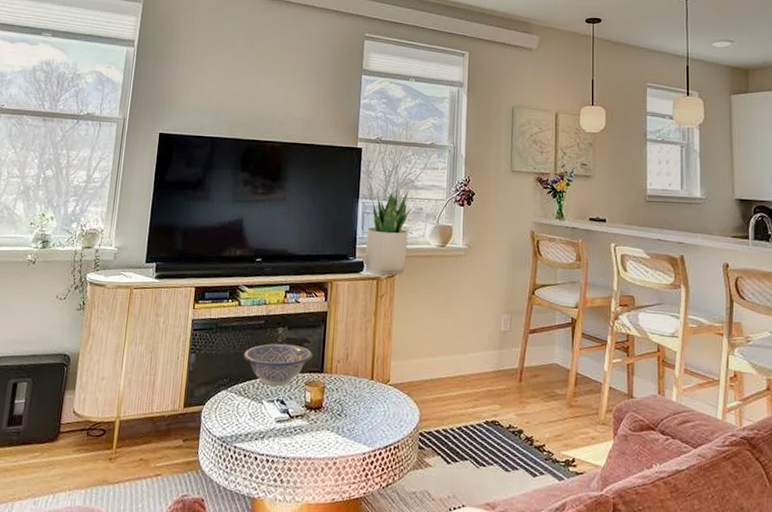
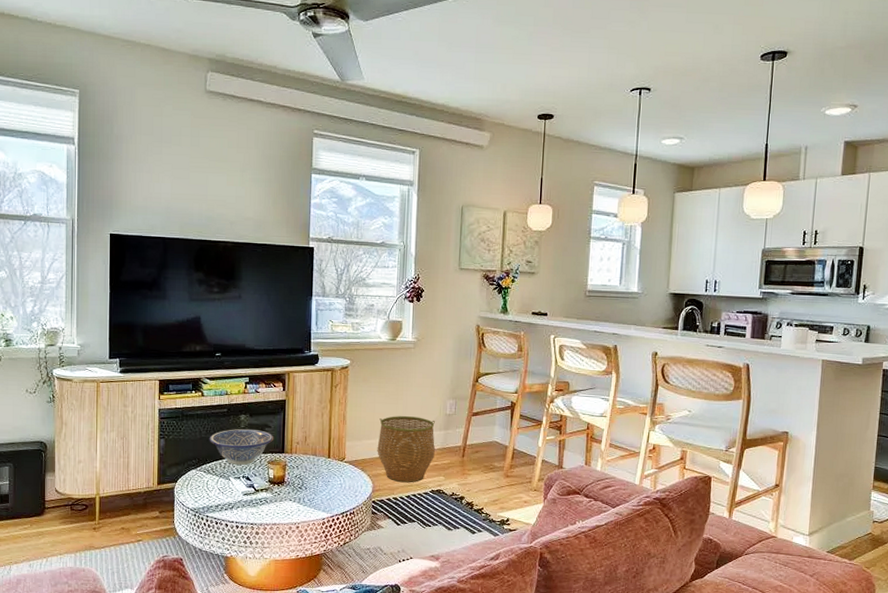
planter: present [365,189,411,276] -> none [320,286,362,367]
basket: none [425,332,490,412] -> present [377,416,436,483]

